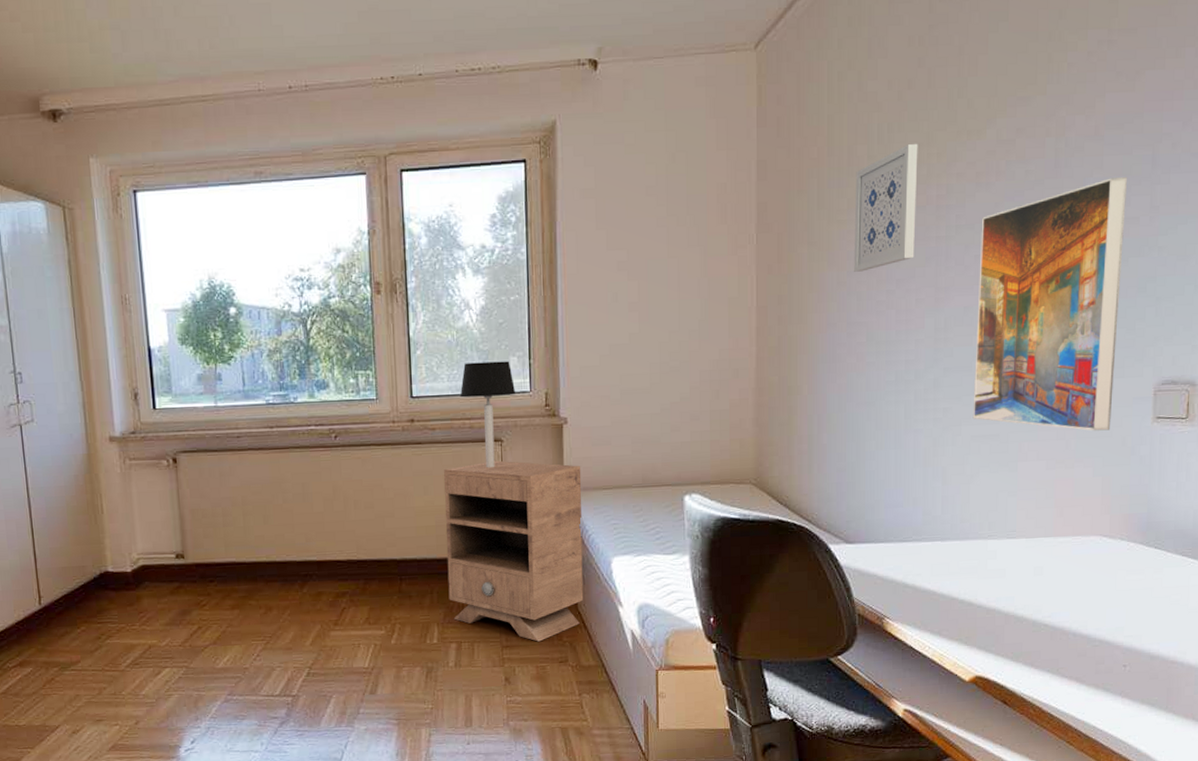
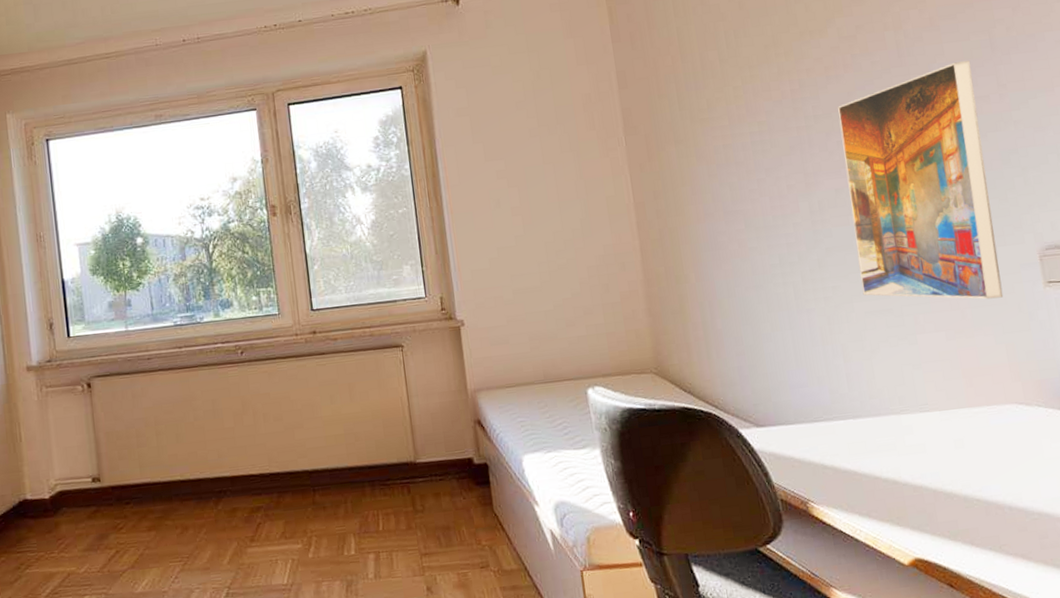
nightstand: present [444,460,584,642] -> none [348,365,499,548]
table lamp: present [460,361,516,468] -> none [358,269,412,374]
wall art: present [853,143,918,272] -> none [710,45,779,165]

